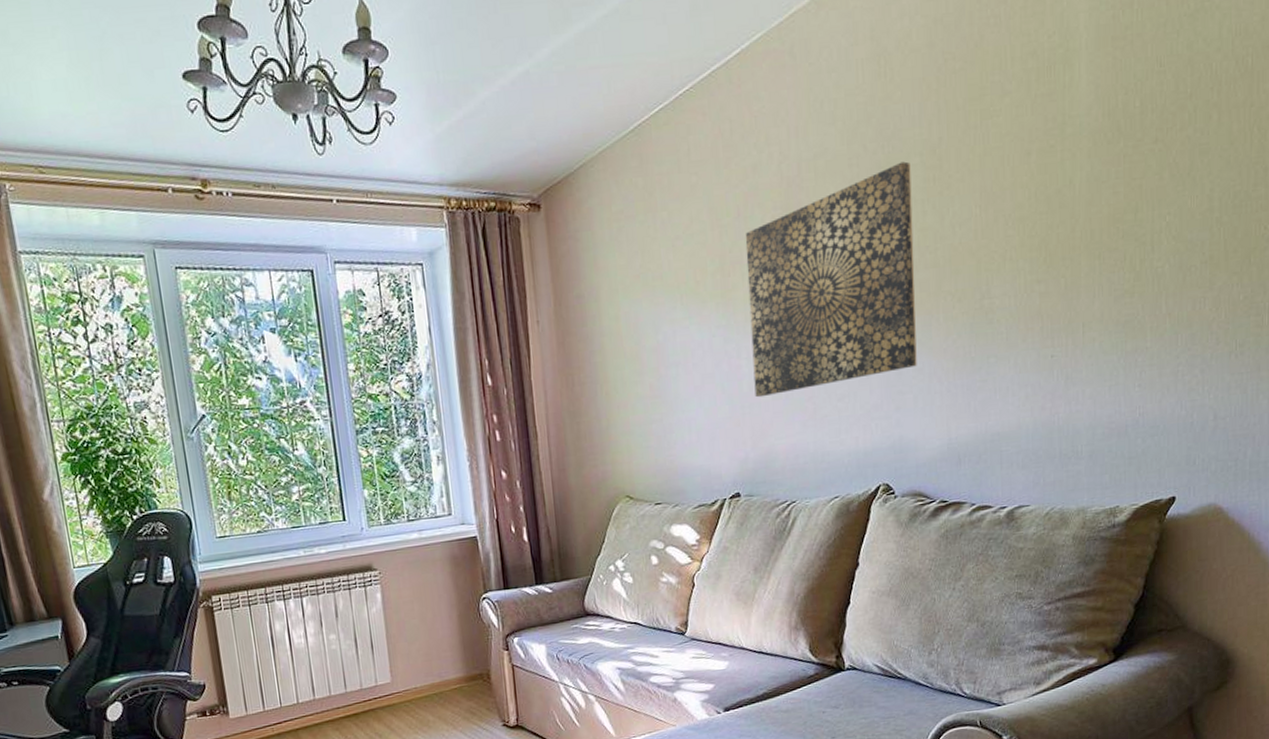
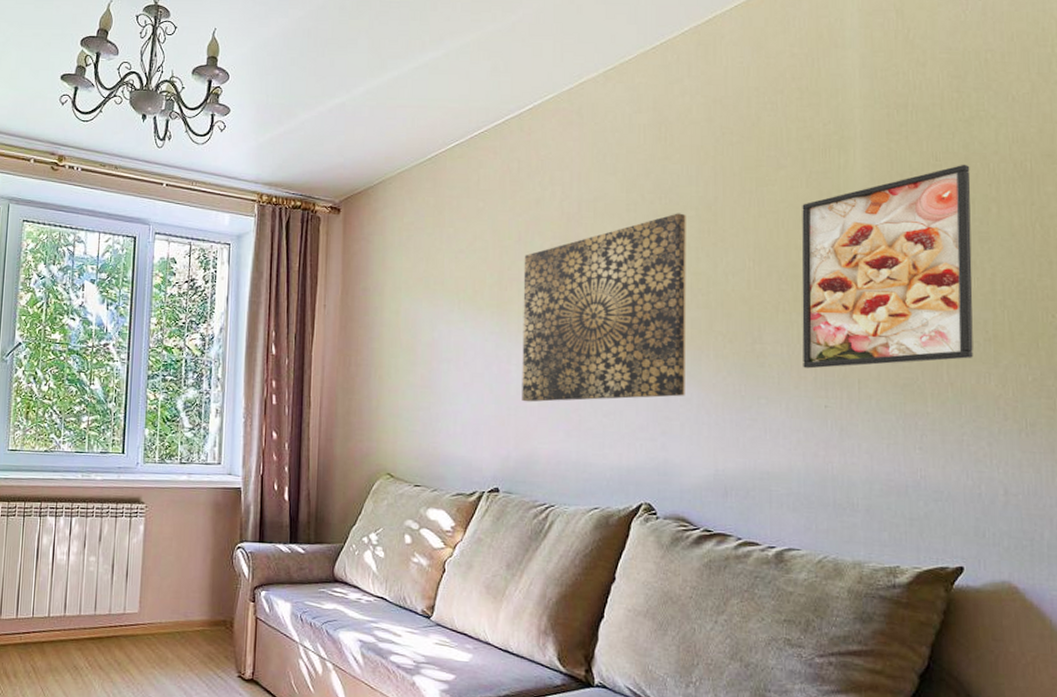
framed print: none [1027,66,1193,319] -> present [801,164,973,369]

